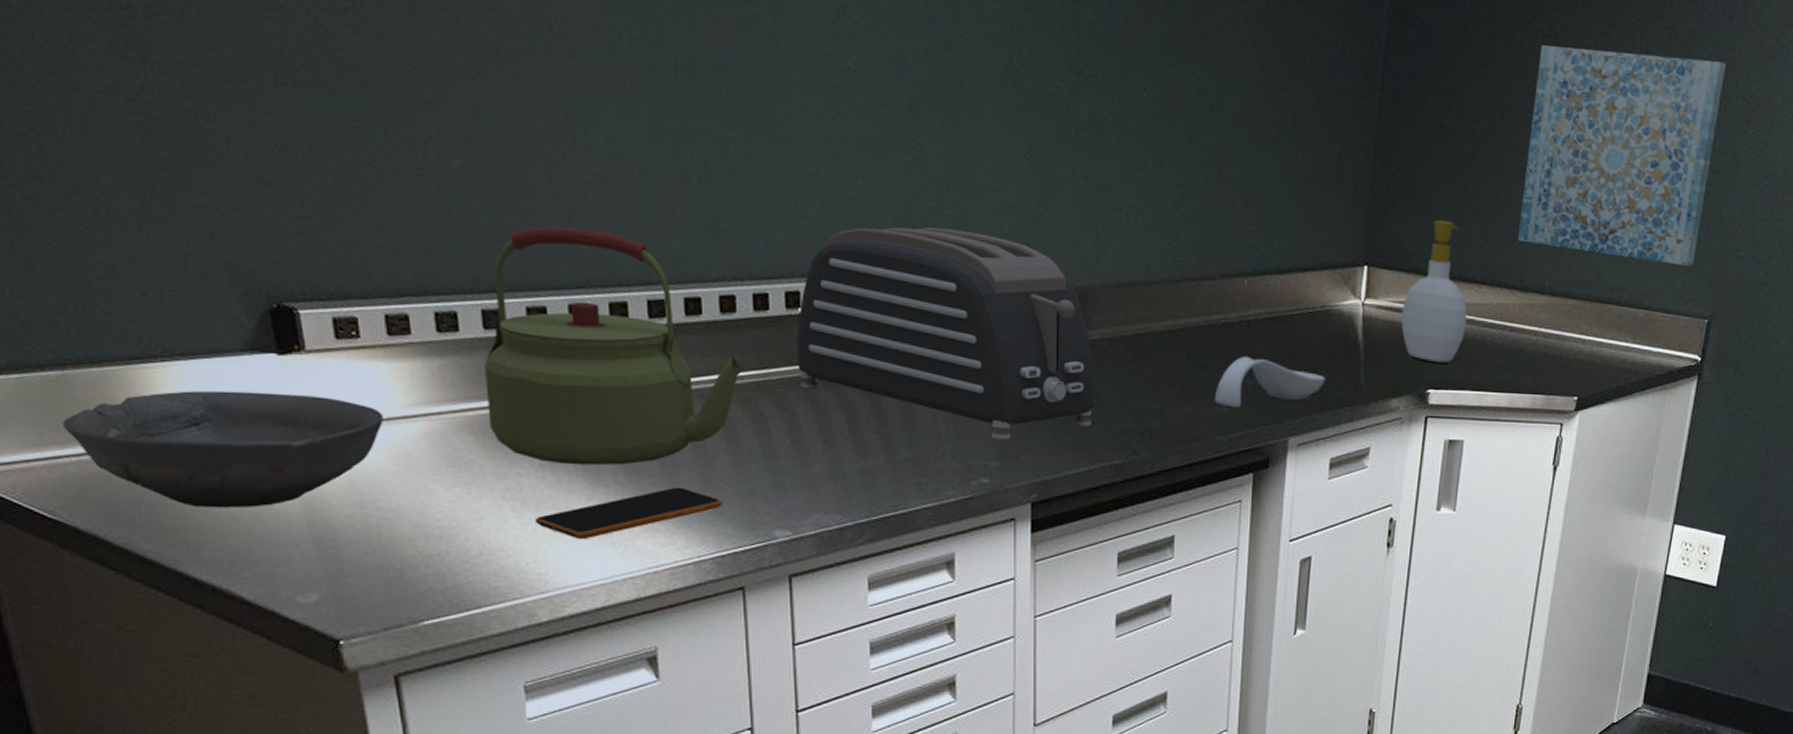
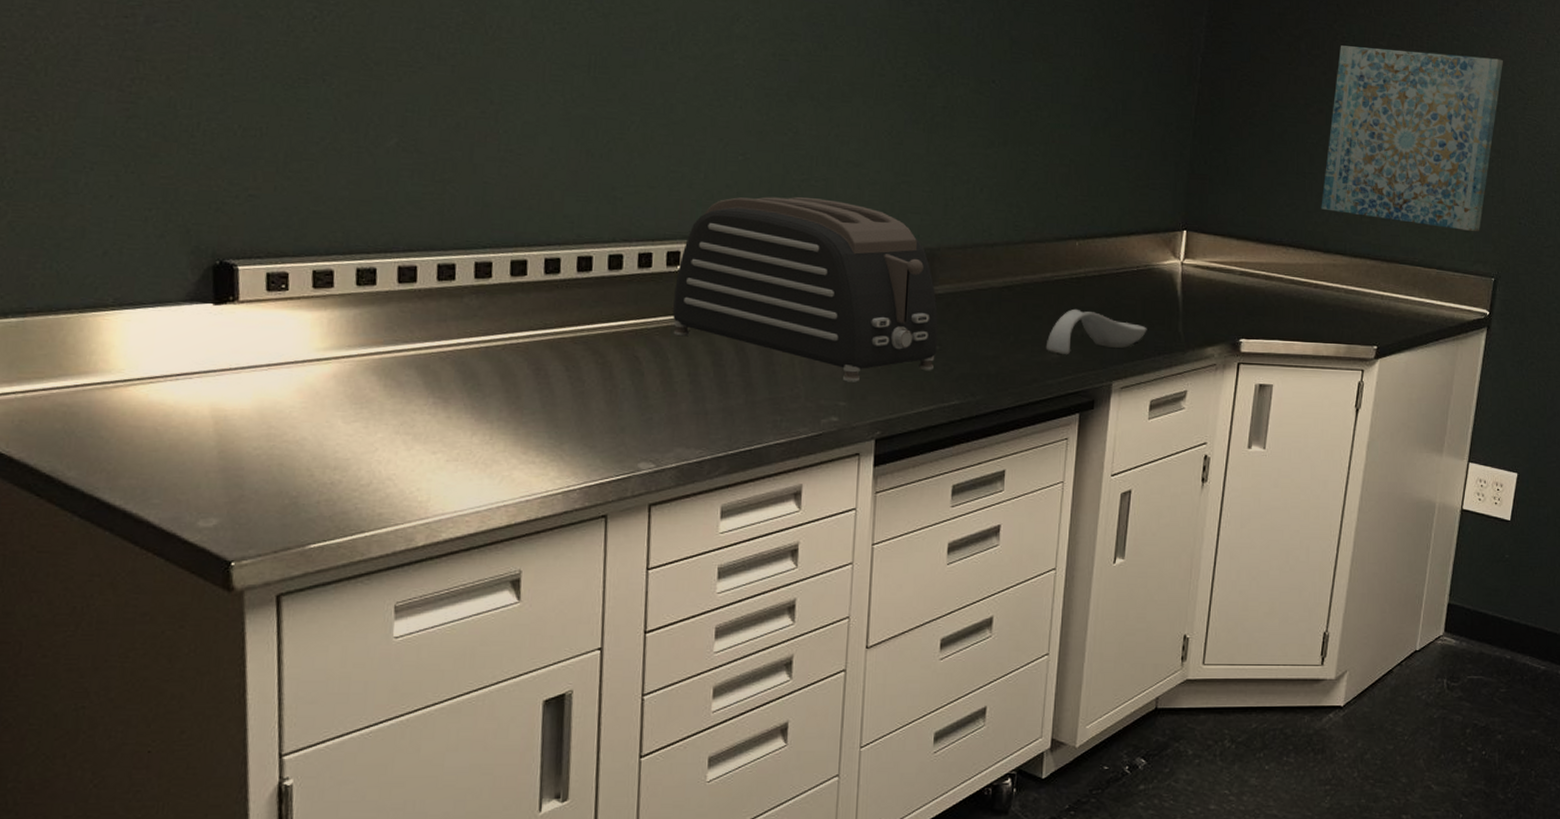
bowl: present [63,390,383,508] -> none [15,335,299,440]
kettle: present [485,226,744,466] -> none [392,195,625,404]
smartphone: present [534,487,722,540] -> none [422,423,594,471]
soap bottle: present [1401,219,1468,363] -> none [1216,191,1276,316]

